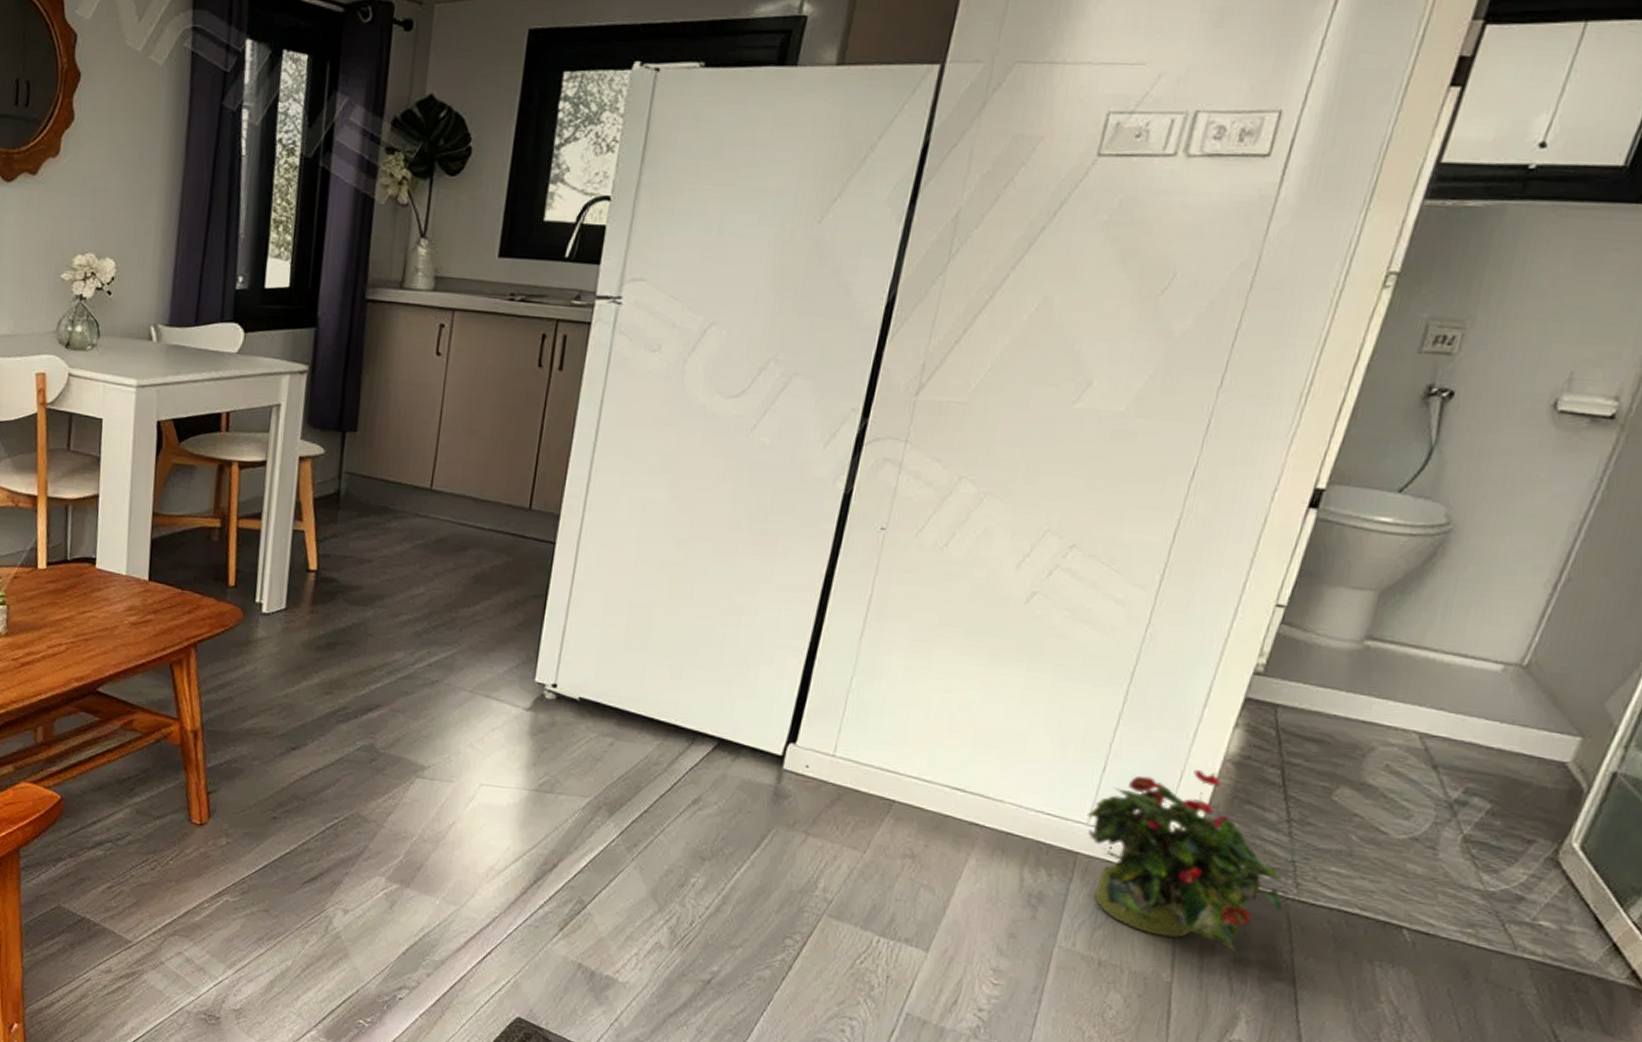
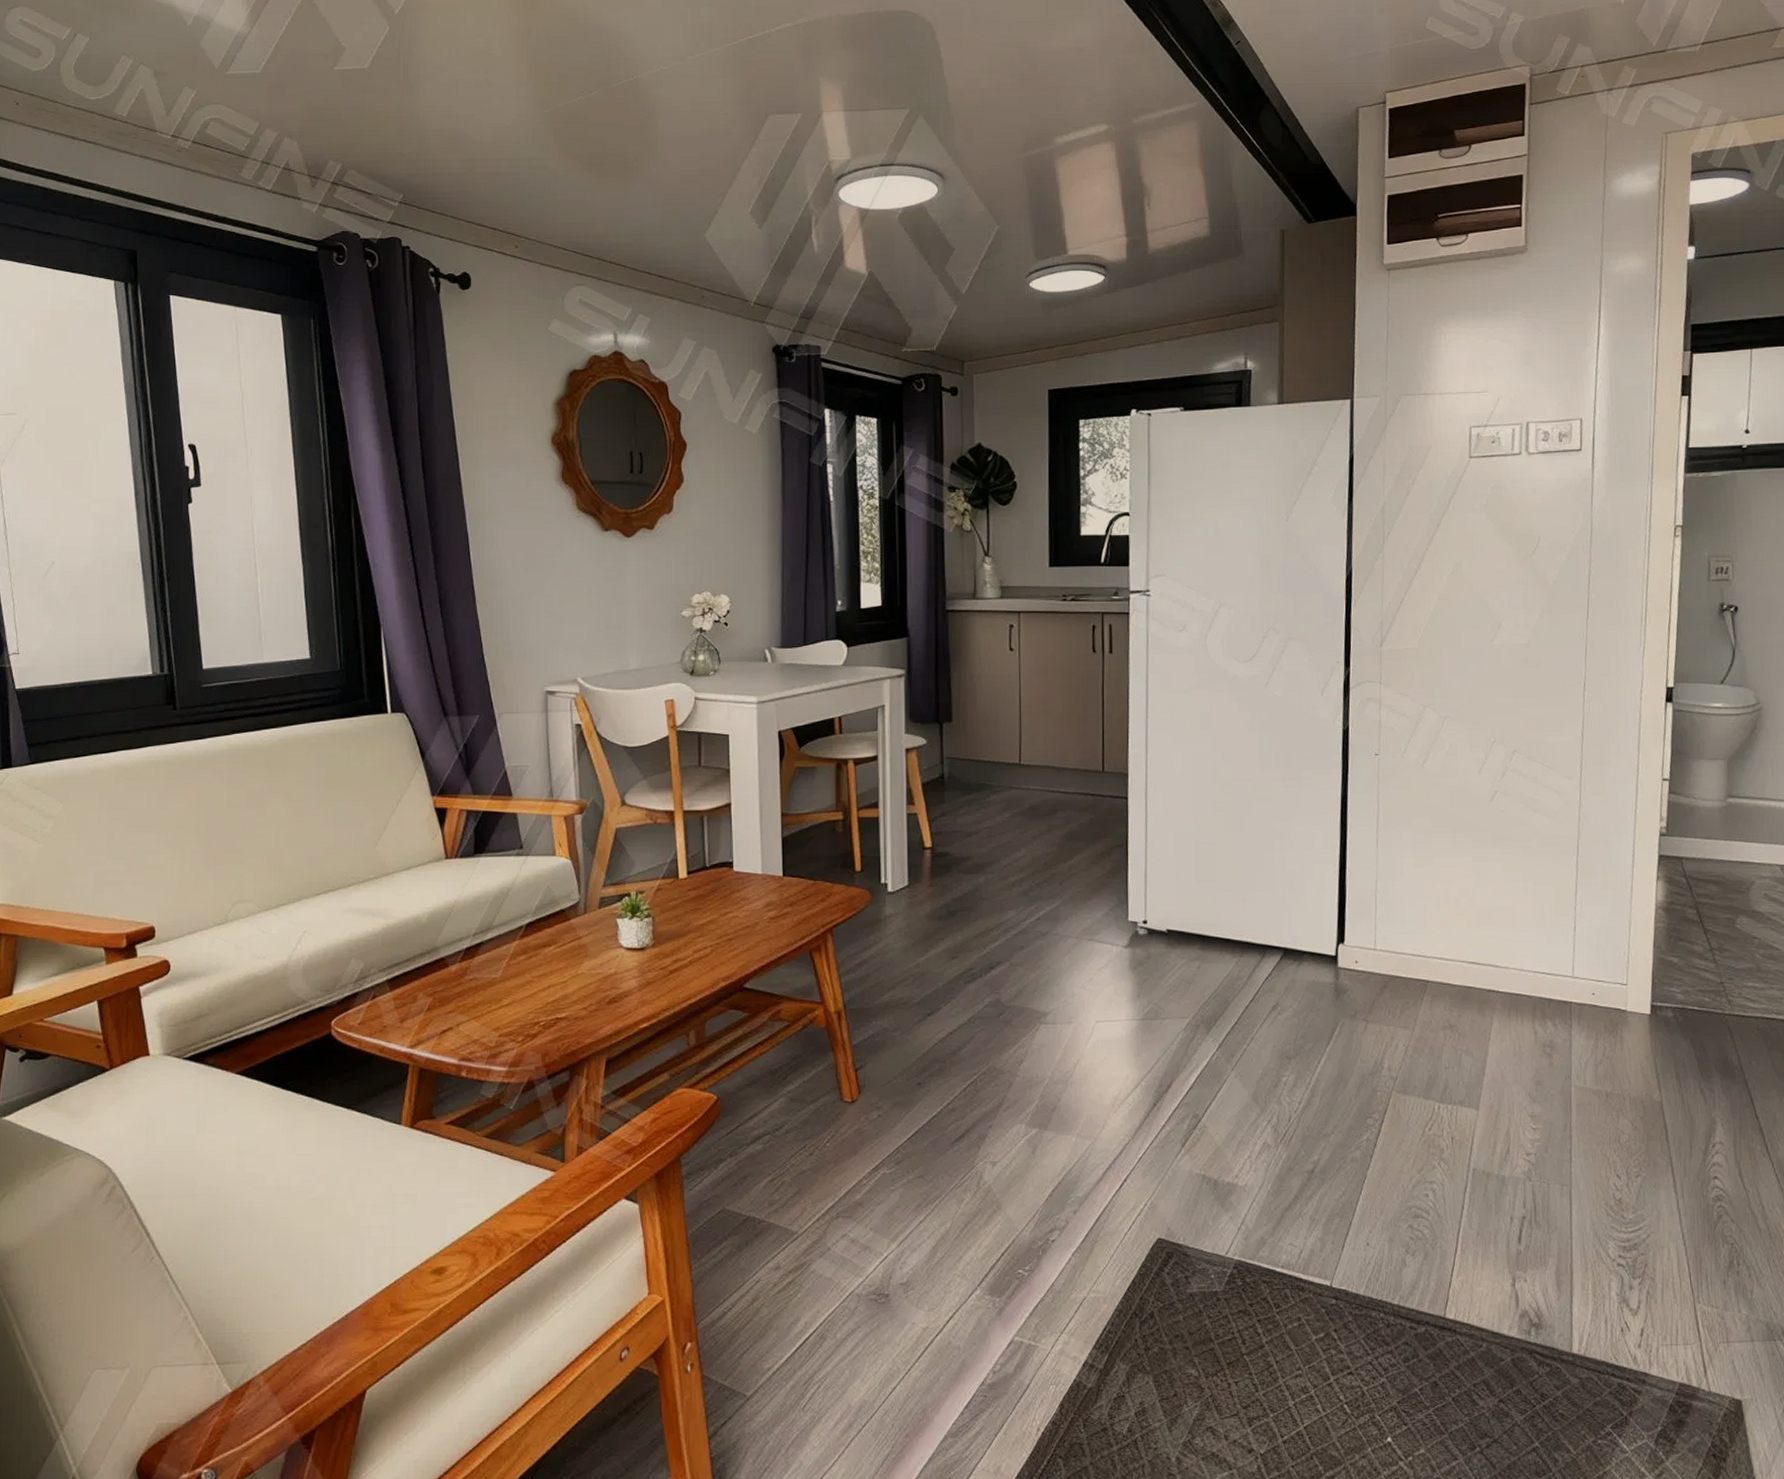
potted plant: present [1086,770,1283,953] -> none [1570,919,1724,1068]

